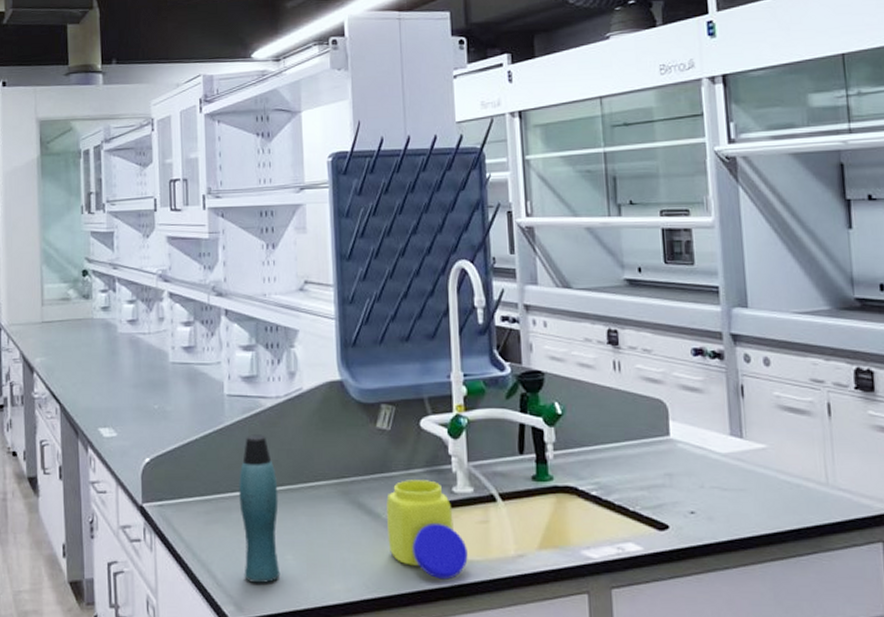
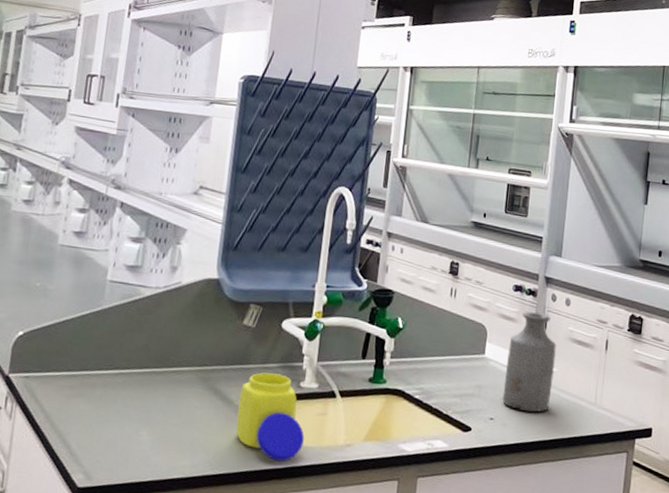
bottle: present [239,434,281,583] -> none [97,319,144,456]
bottle: none [698,379,766,501] -> present [502,311,556,413]

